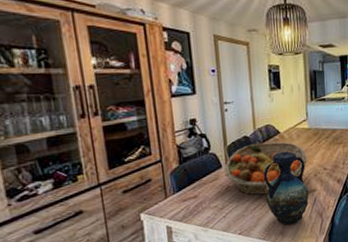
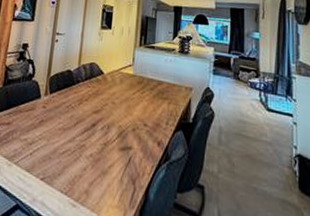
fruit basket: present [224,141,307,195] -> none [42,79,128,139]
vase: present [263,151,309,226] -> none [76,94,125,185]

